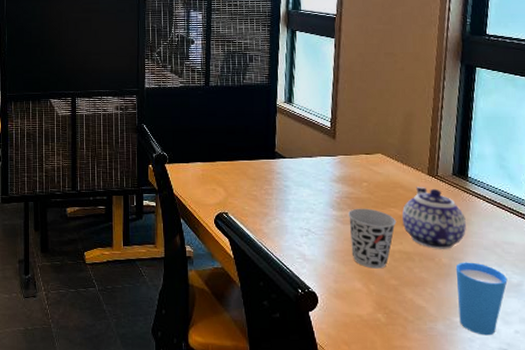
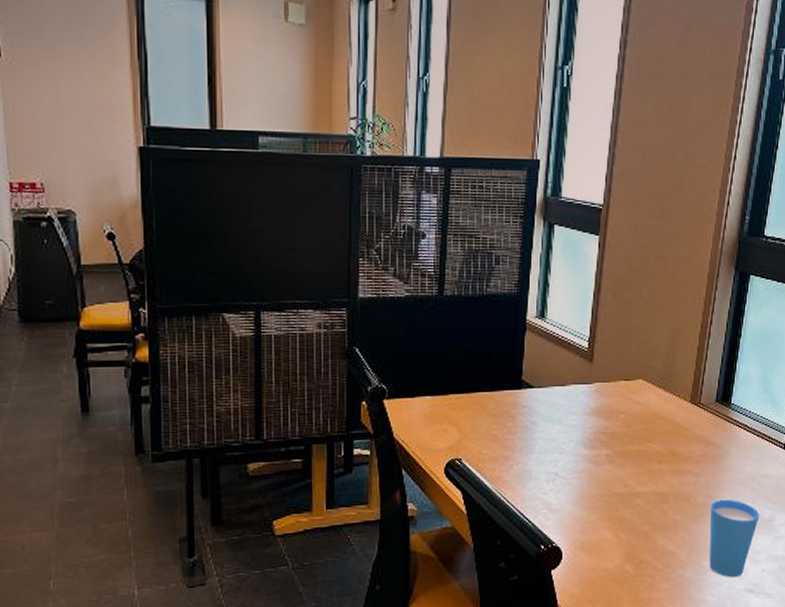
cup: present [347,208,397,269] -> none [601,445,654,515]
teapot: present [401,187,466,249] -> none [659,417,725,487]

